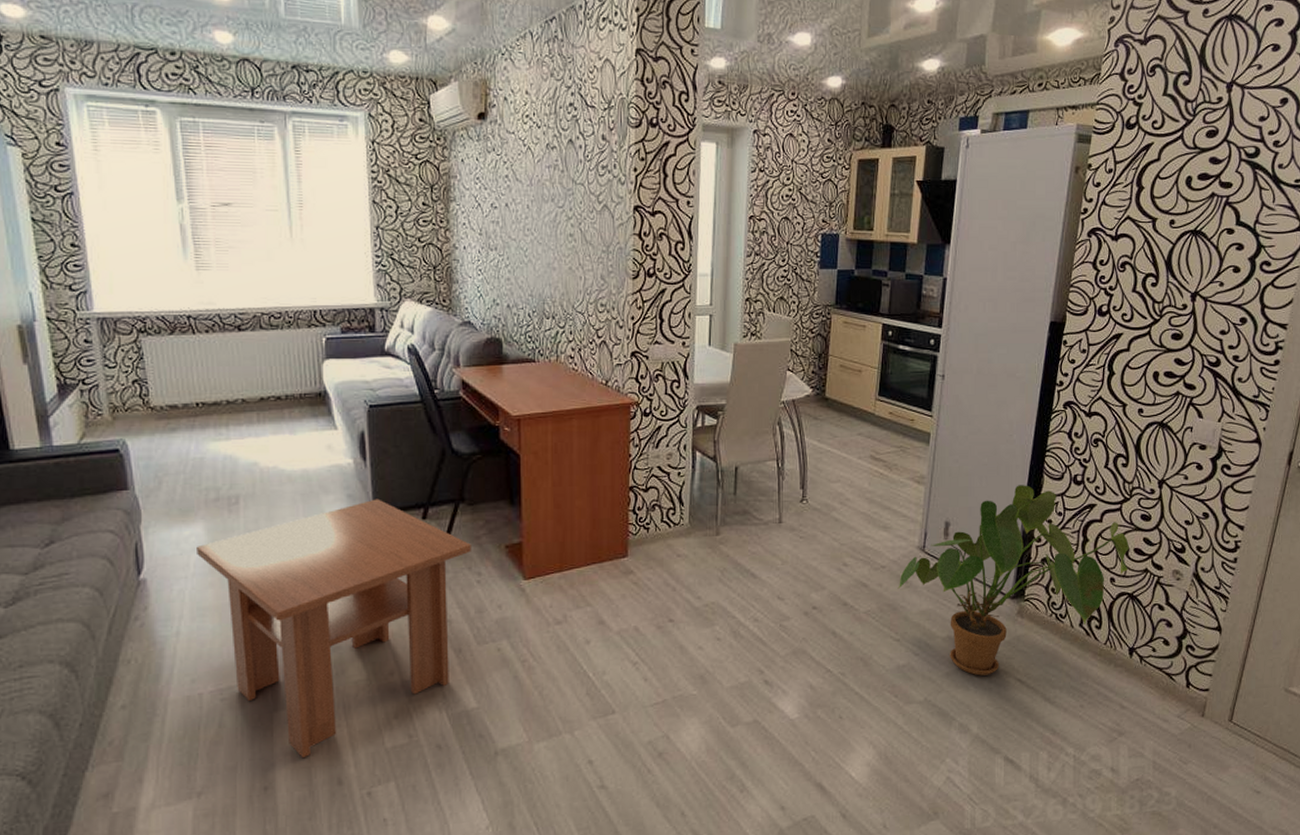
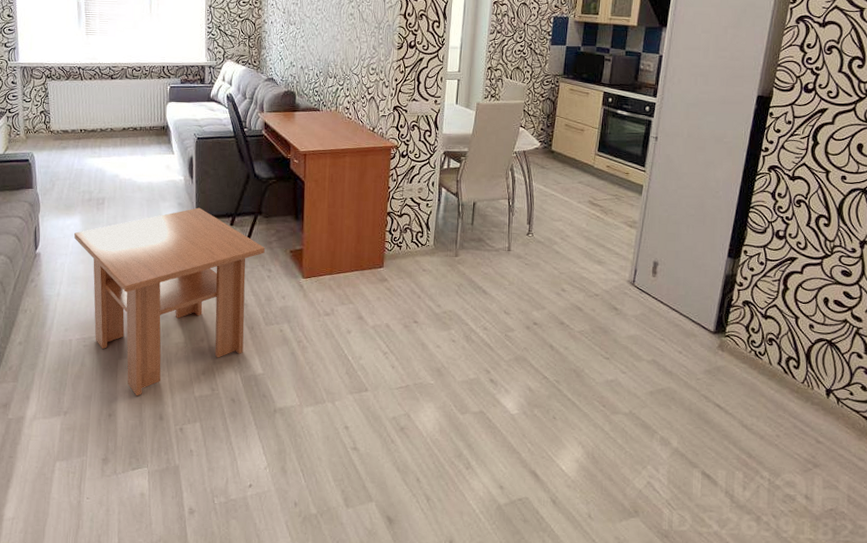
house plant: present [898,485,1129,676] -> none [609,235,829,398]

